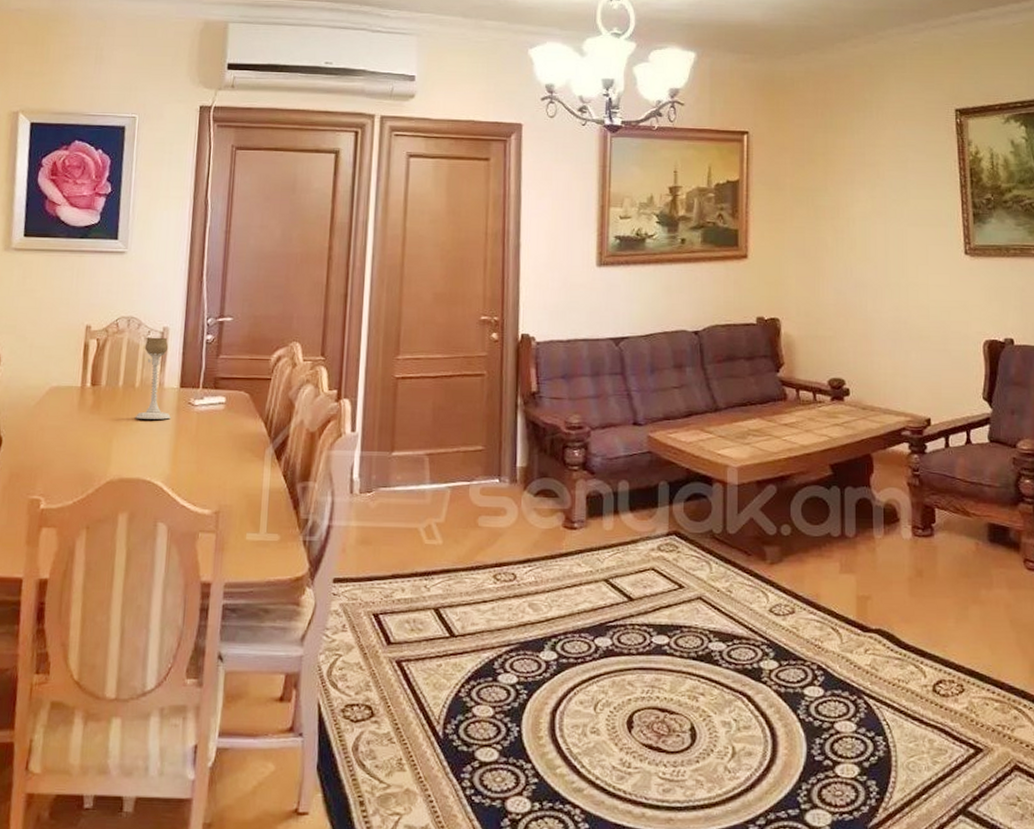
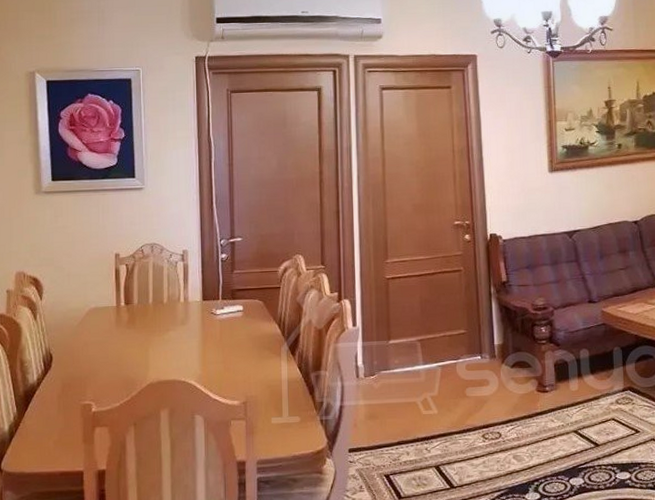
candle holder: present [134,337,171,420] -> none [166,259,197,330]

